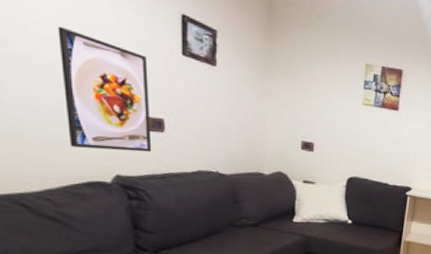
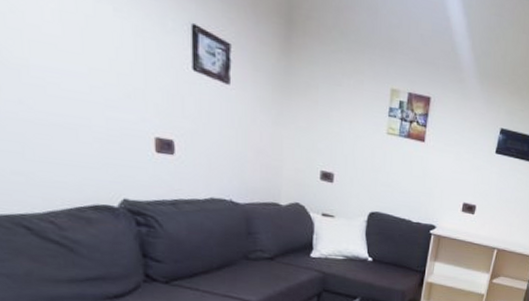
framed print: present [57,26,152,153] -> none [56,32,161,176]

